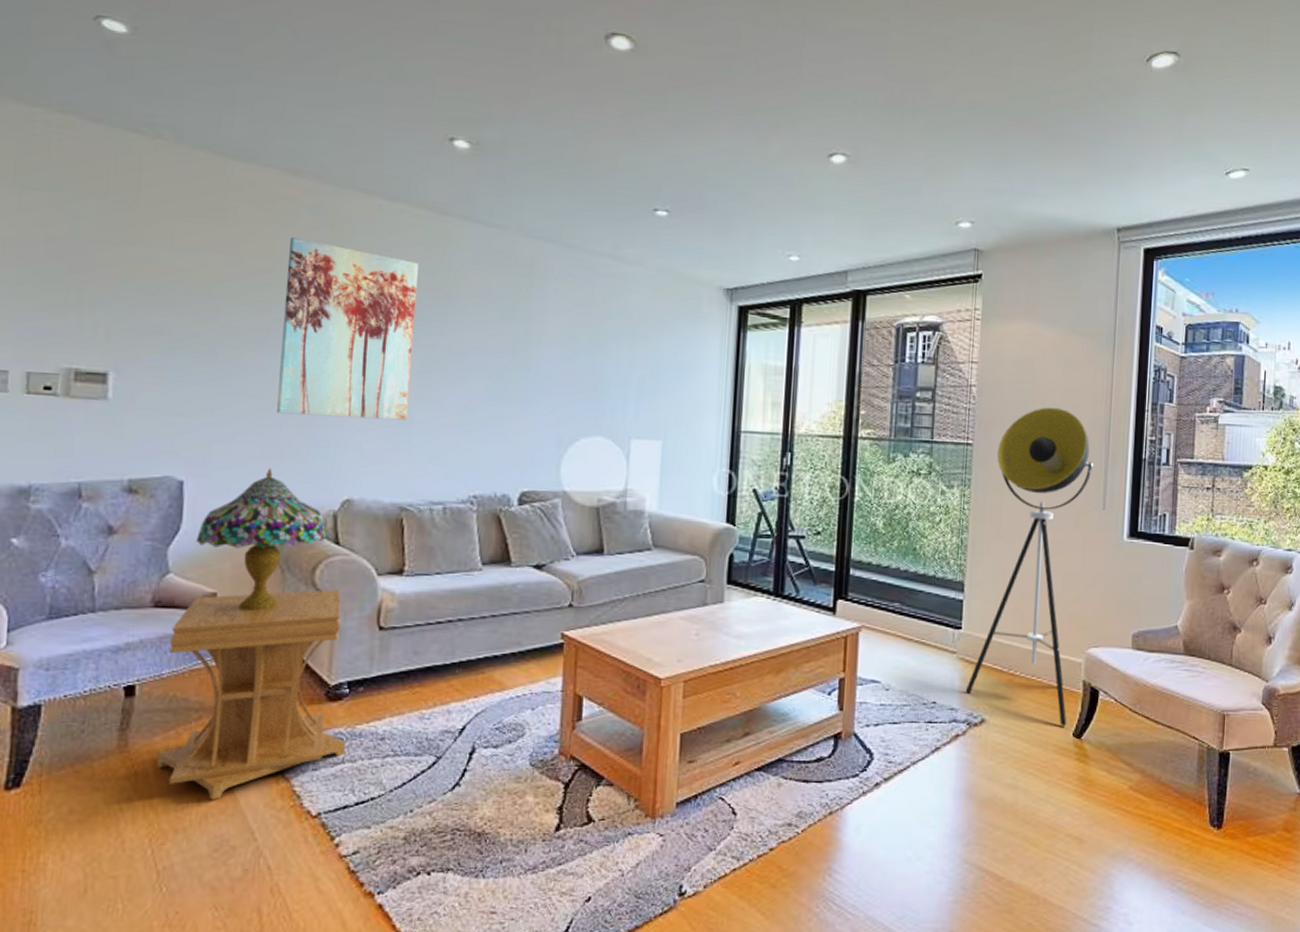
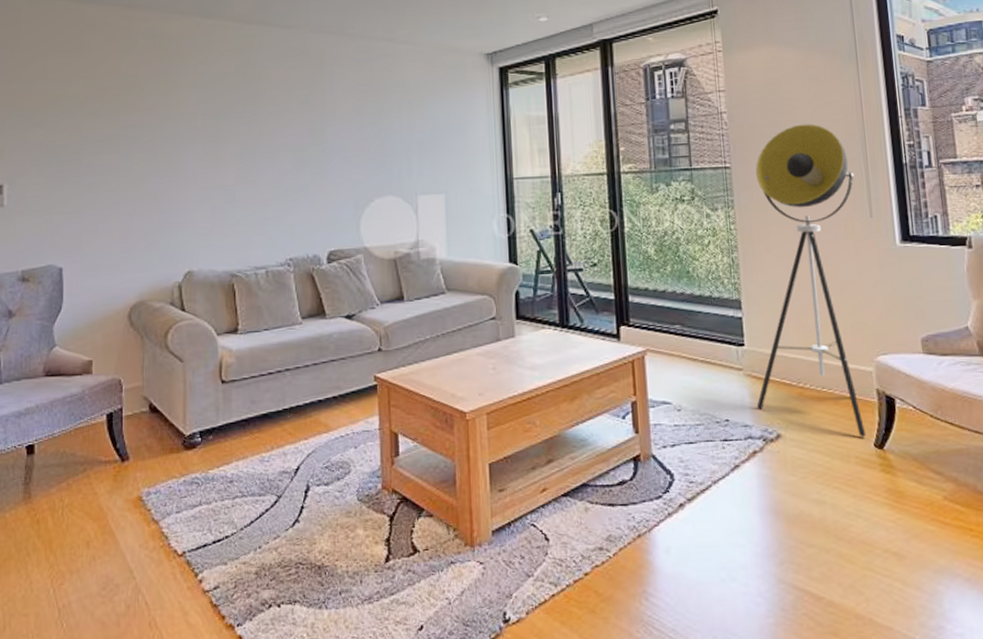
side table: present [157,589,345,801] -> none [54,350,201,544]
table lamp: present [195,469,327,611] -> none [73,251,174,374]
wall art: present [276,237,418,421] -> none [129,58,232,204]

